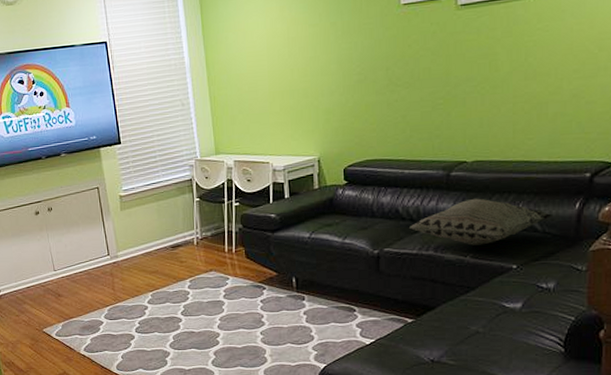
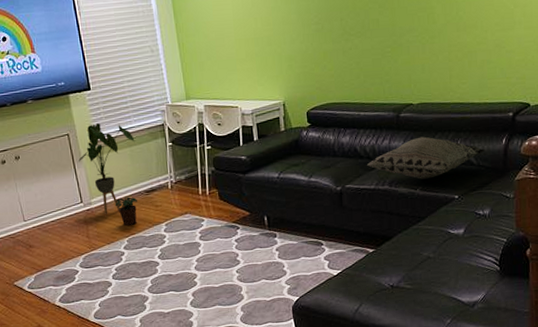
house plant: none [107,177,162,269] -> present [78,123,135,215]
potted plant: none [140,251,162,280] -> present [115,197,137,226]

